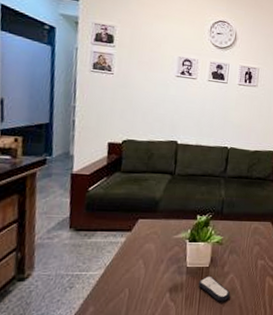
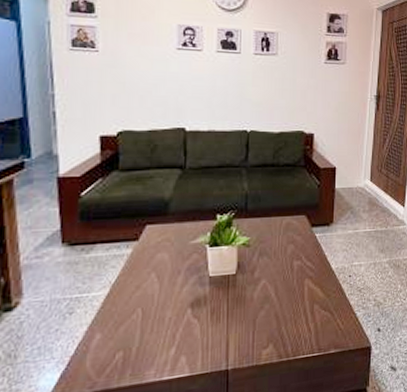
remote control: present [198,276,231,302] -> none [224,284,264,314]

